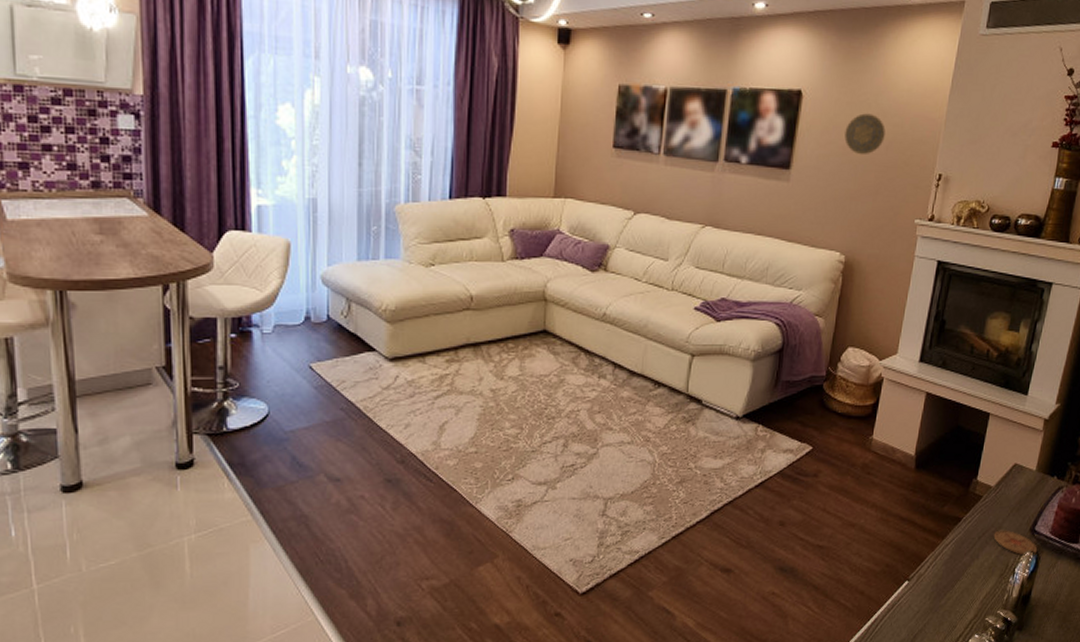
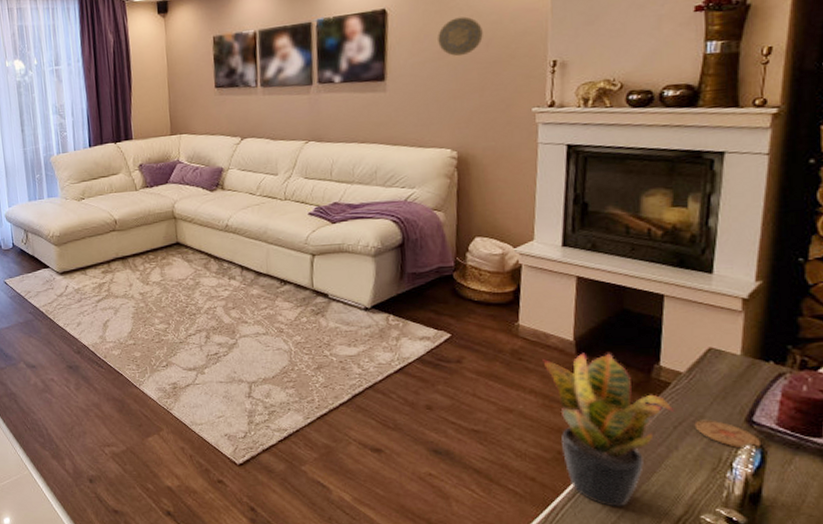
potted plant: none [887,467,982,615] -> present [542,353,675,507]

